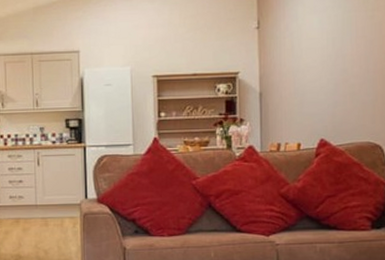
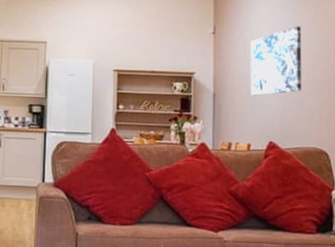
wall art: none [297,13,353,92] -> present [250,26,302,96]

